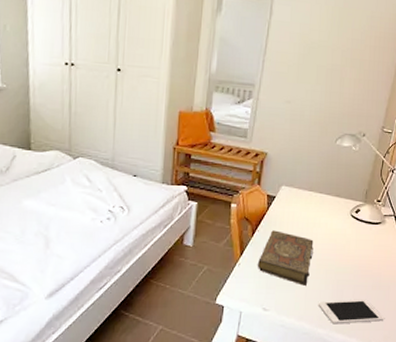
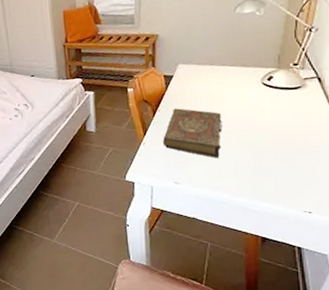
cell phone: present [318,300,384,325] -> none [234,167,316,193]

